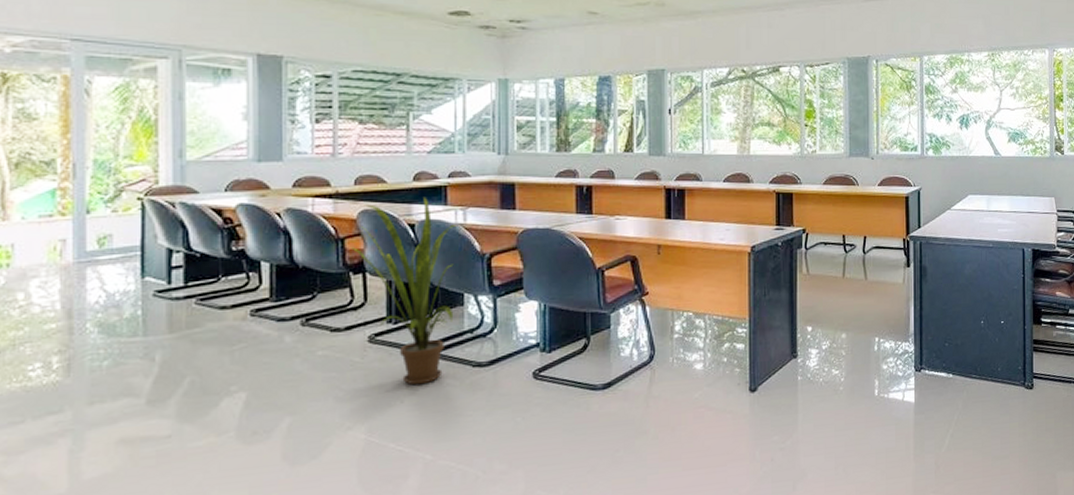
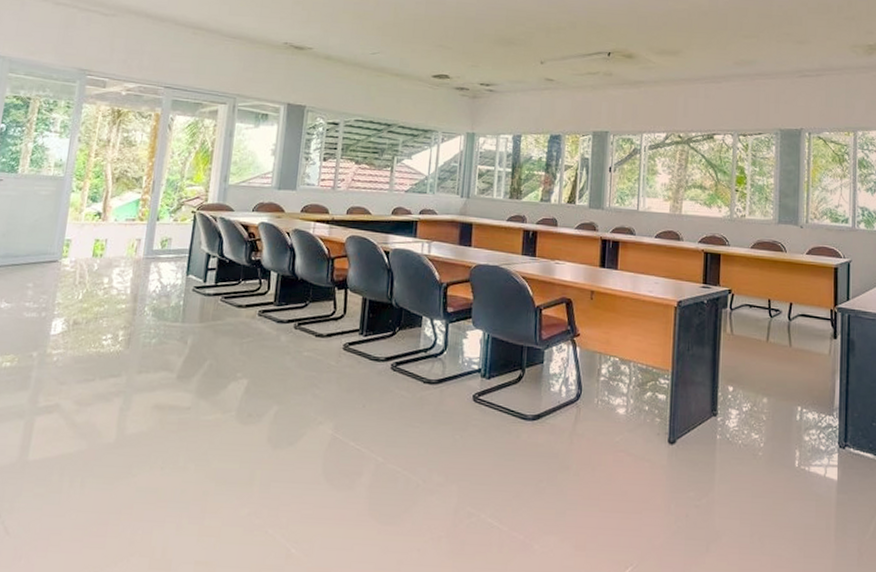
house plant: present [351,197,459,385] -> none [338,229,424,393]

